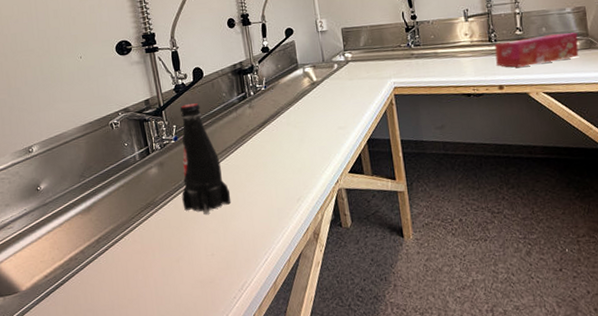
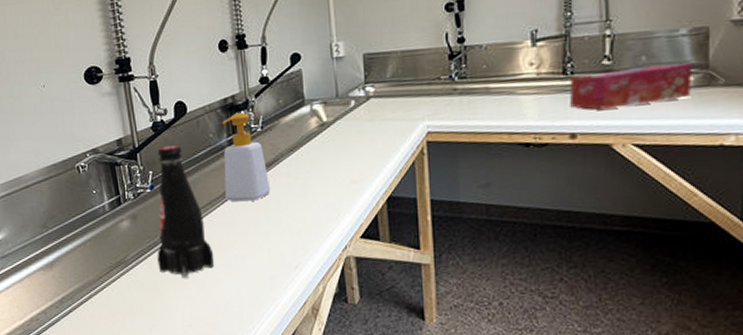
soap bottle: none [232,75,275,148] -> present [221,112,271,202]

